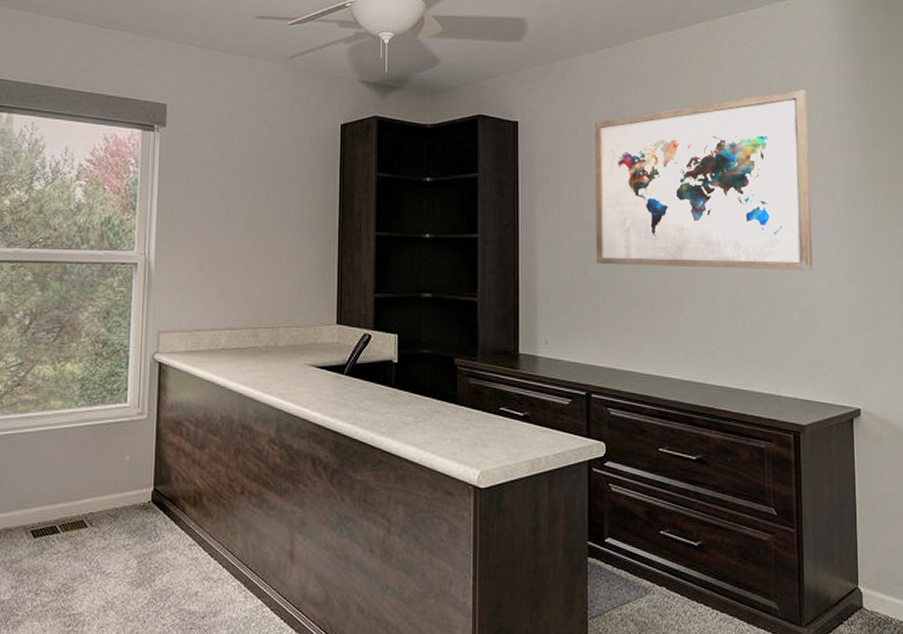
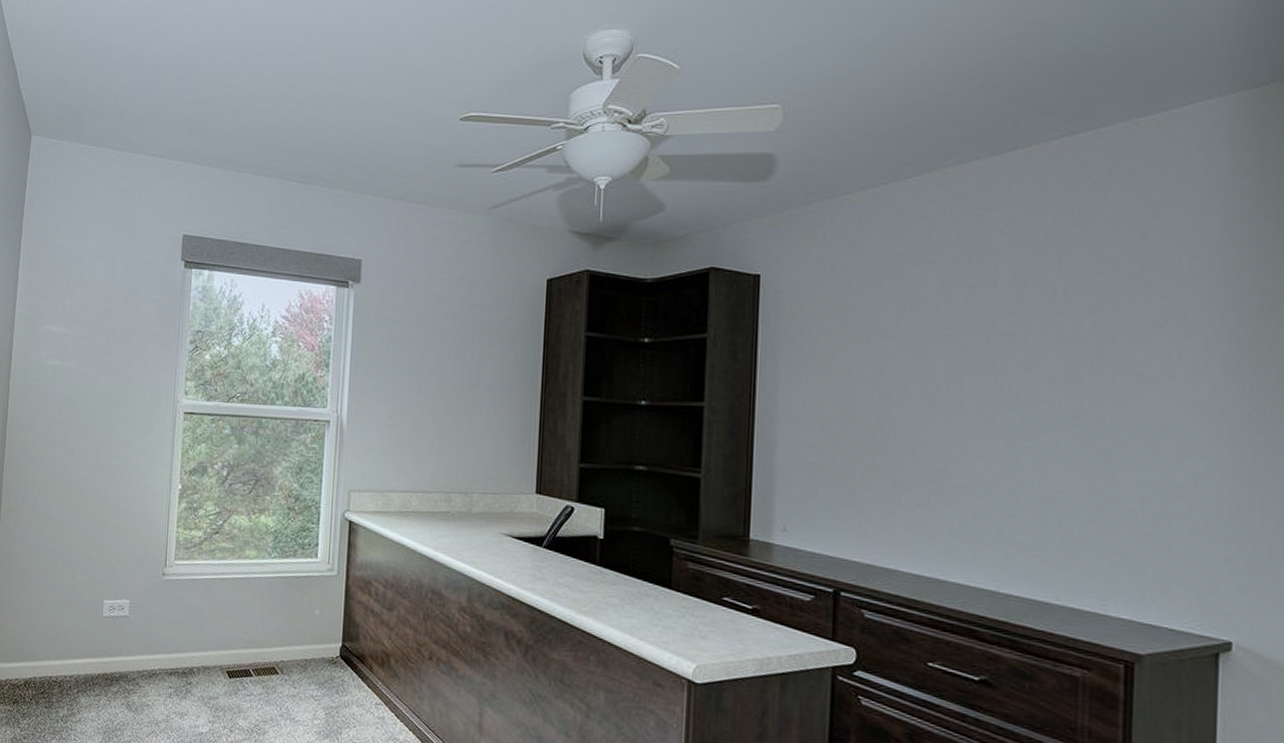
wall art: present [594,89,813,271] -> none [855,230,1175,463]

